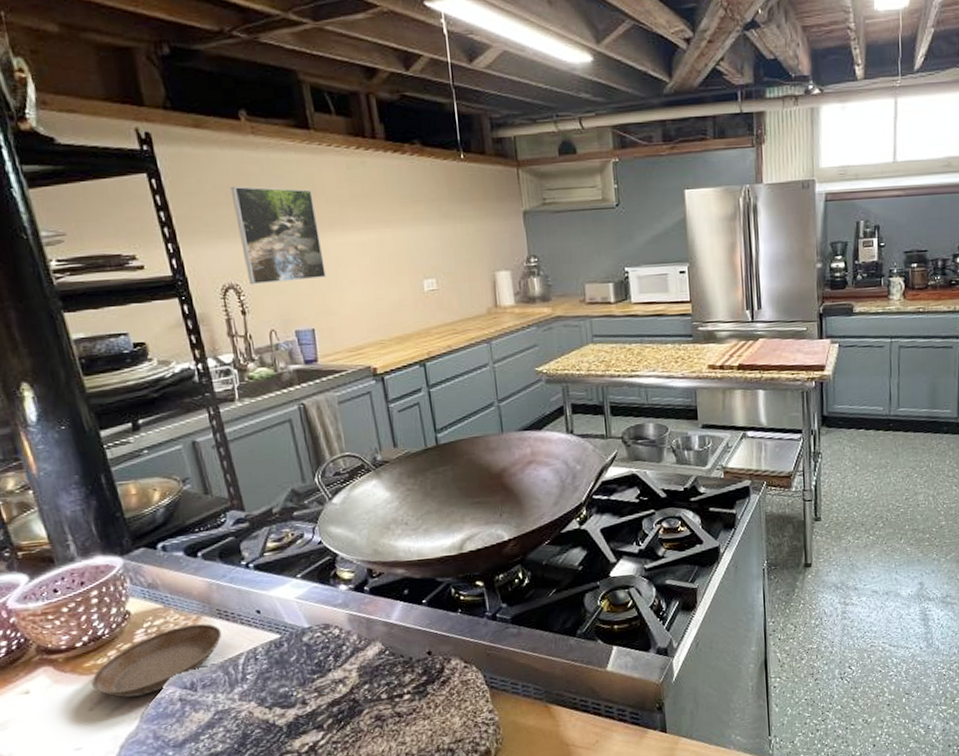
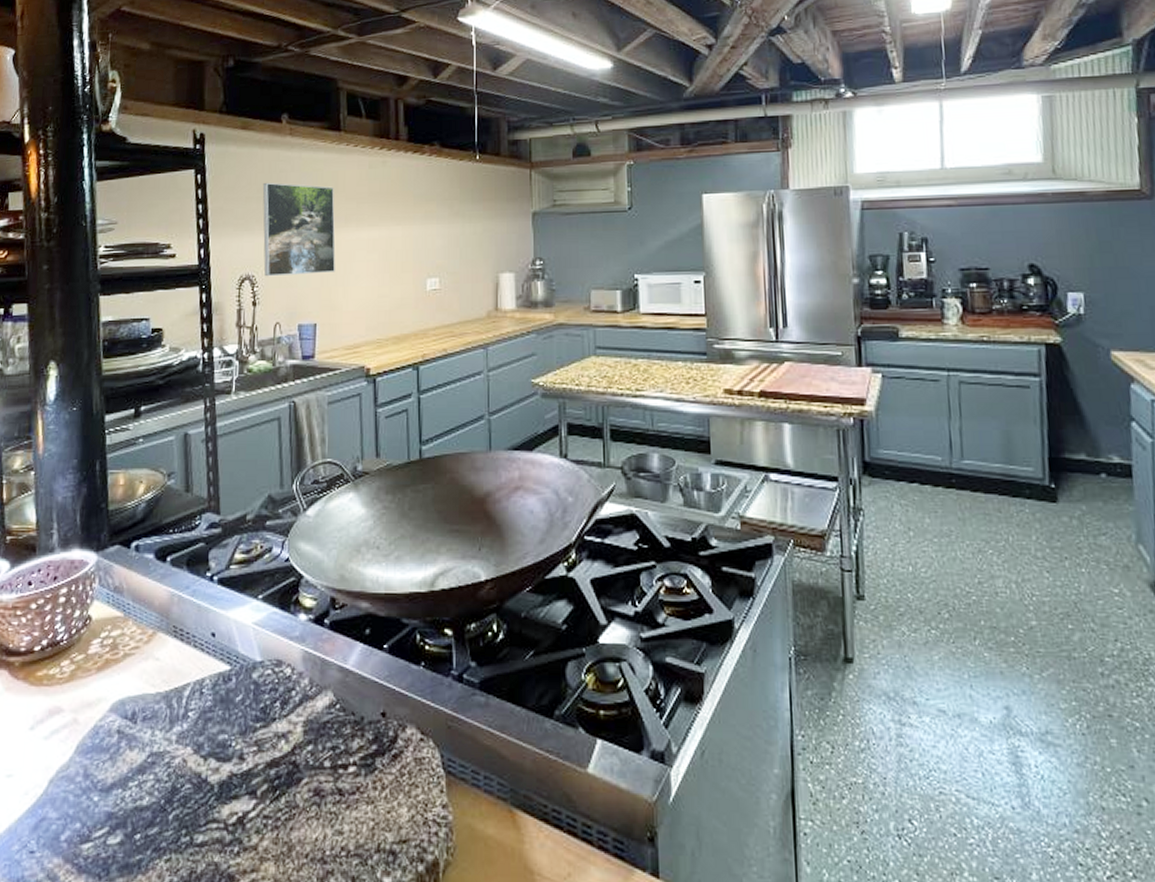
saucer: present [91,624,222,698] -> none [38,641,174,720]

